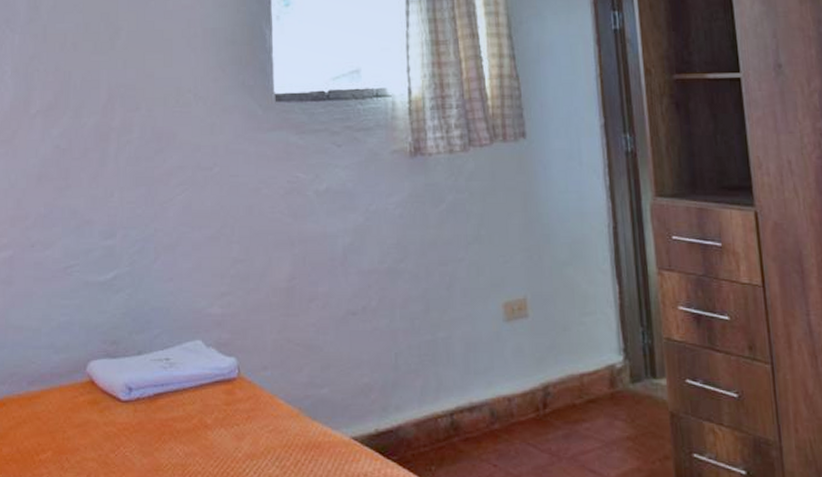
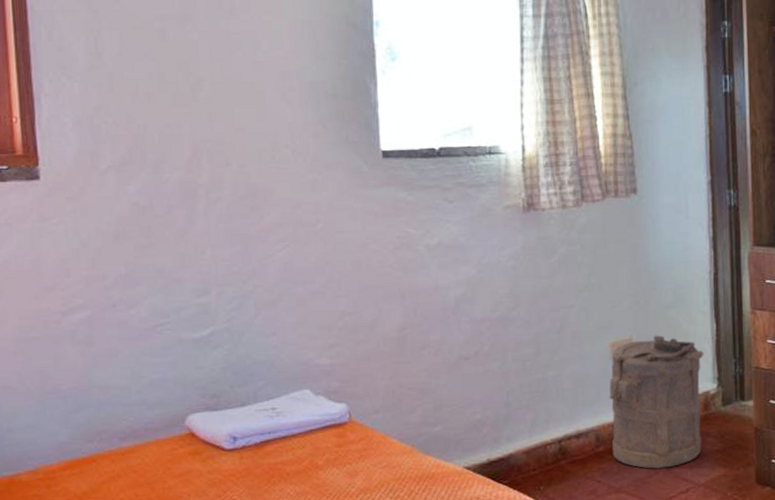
laundry hamper: none [503,296,610,455] -> present [609,335,704,469]

